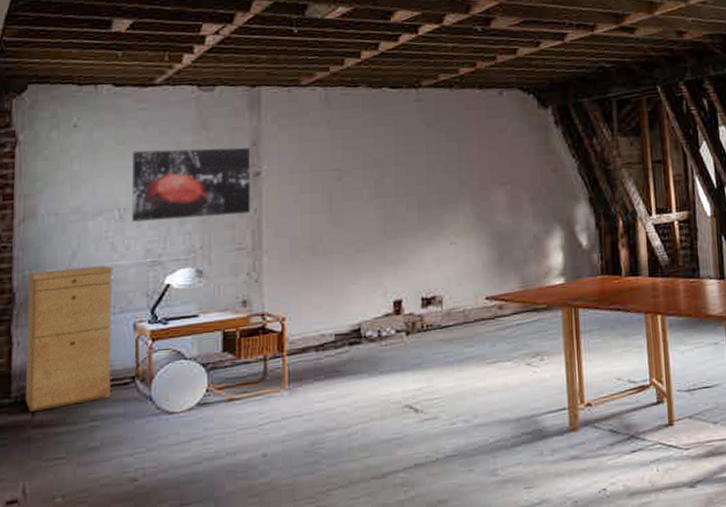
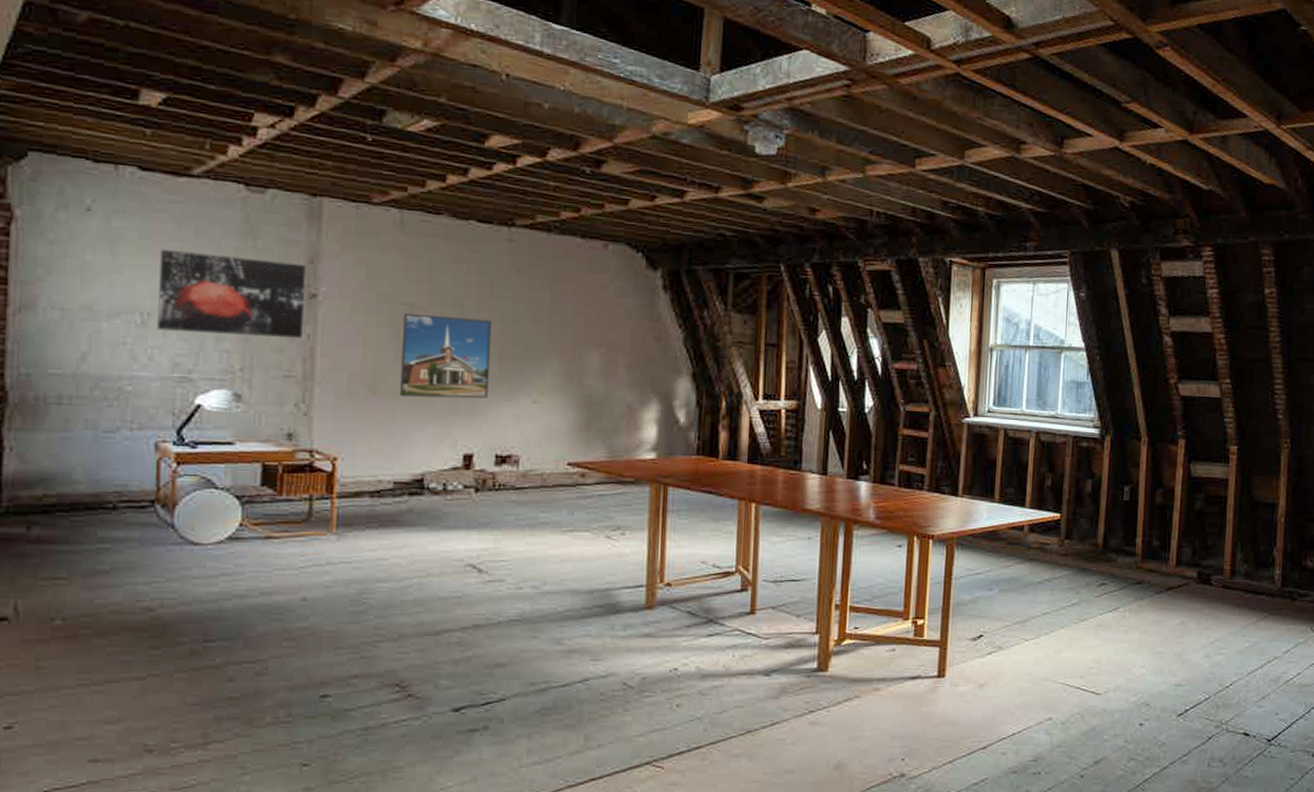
filing cabinet: present [25,266,114,411] -> none [18,371,132,525]
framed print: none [333,173,410,255] -> present [399,313,491,399]

